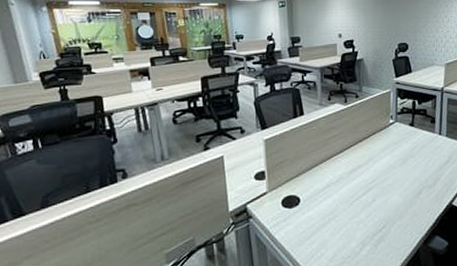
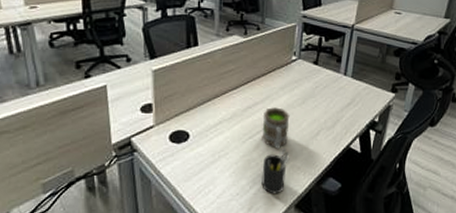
mug: none [367,169,392,209] -> present [262,107,290,149]
pen holder: none [370,209,396,256] -> present [261,149,290,194]

